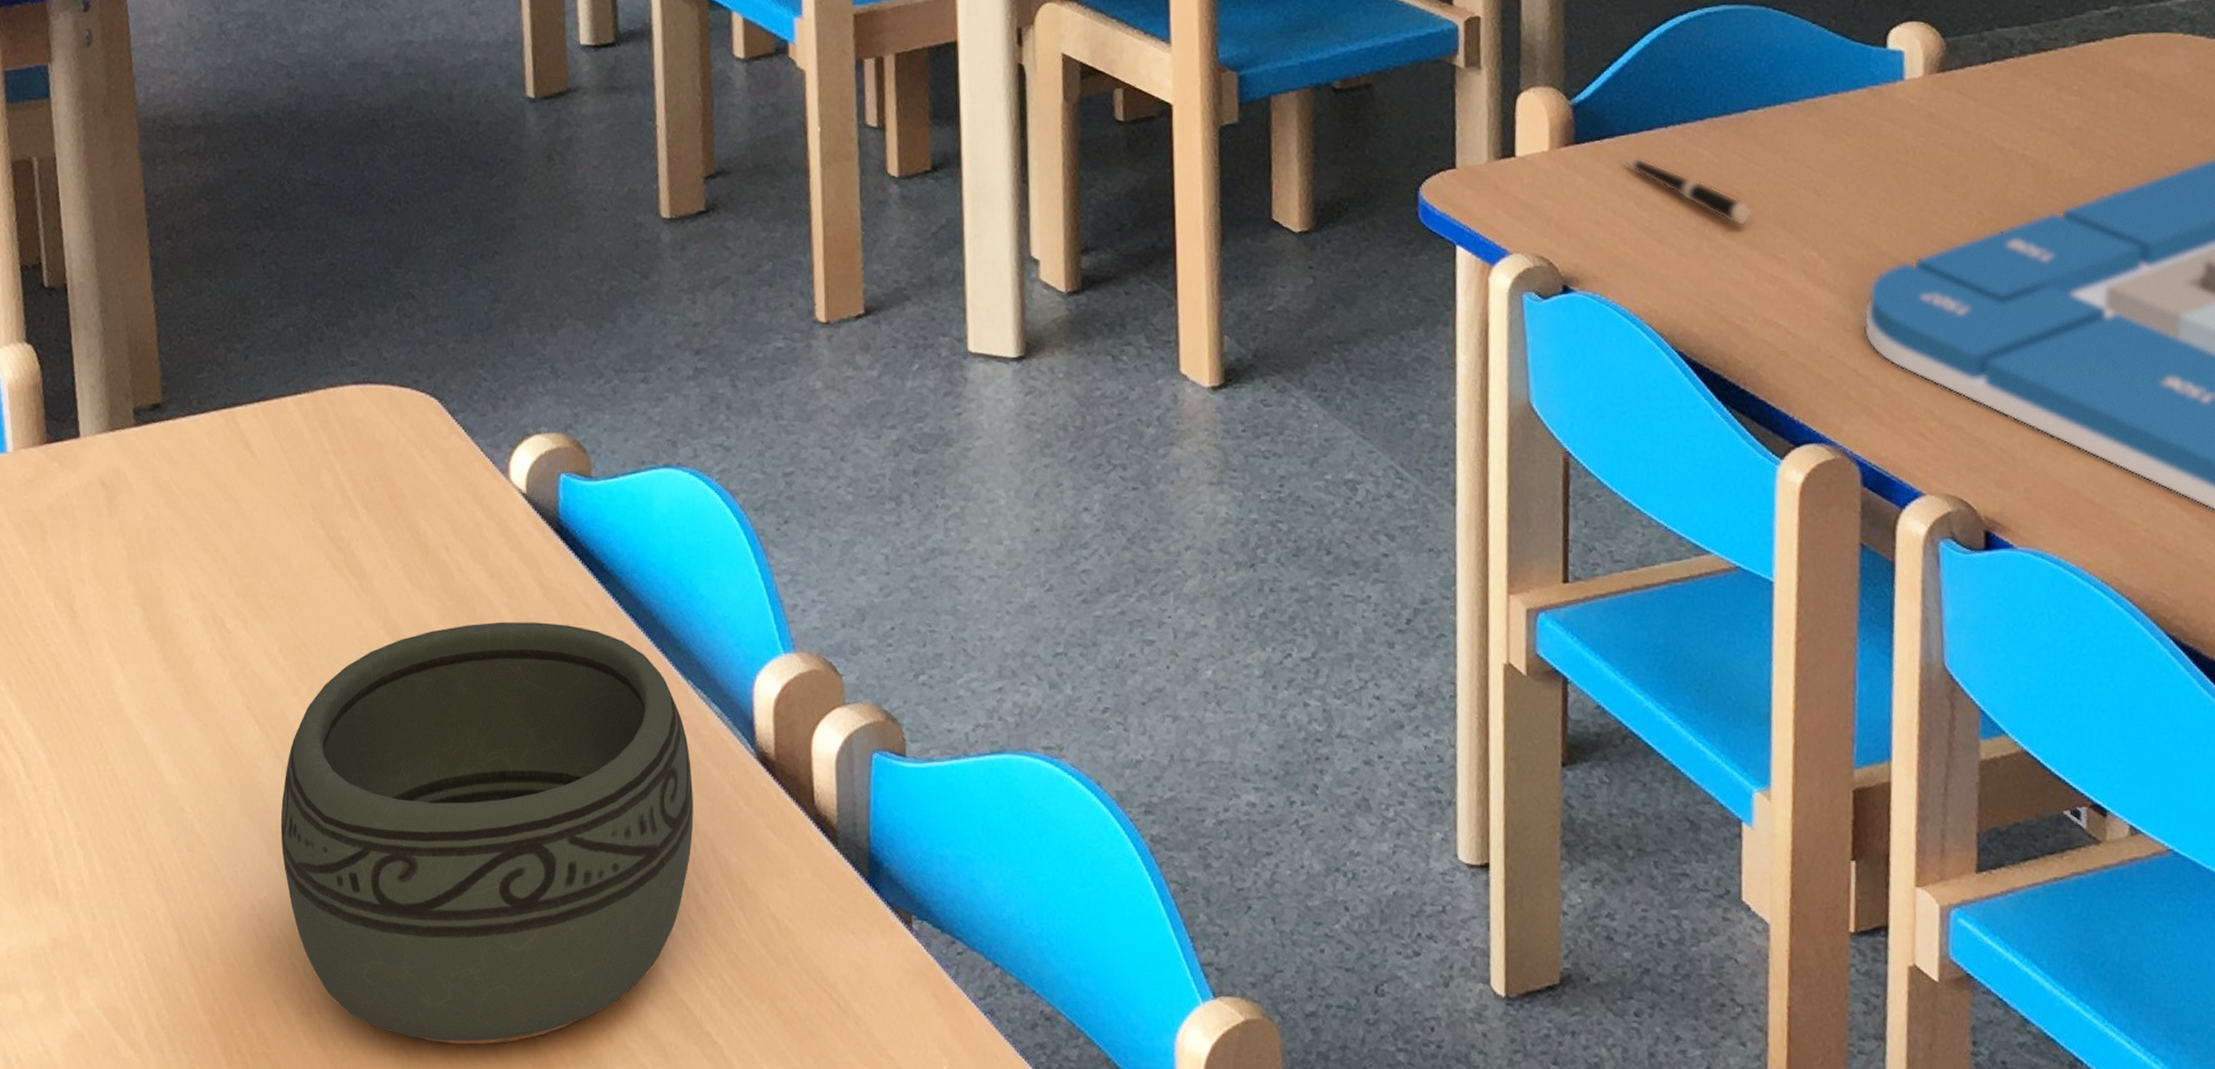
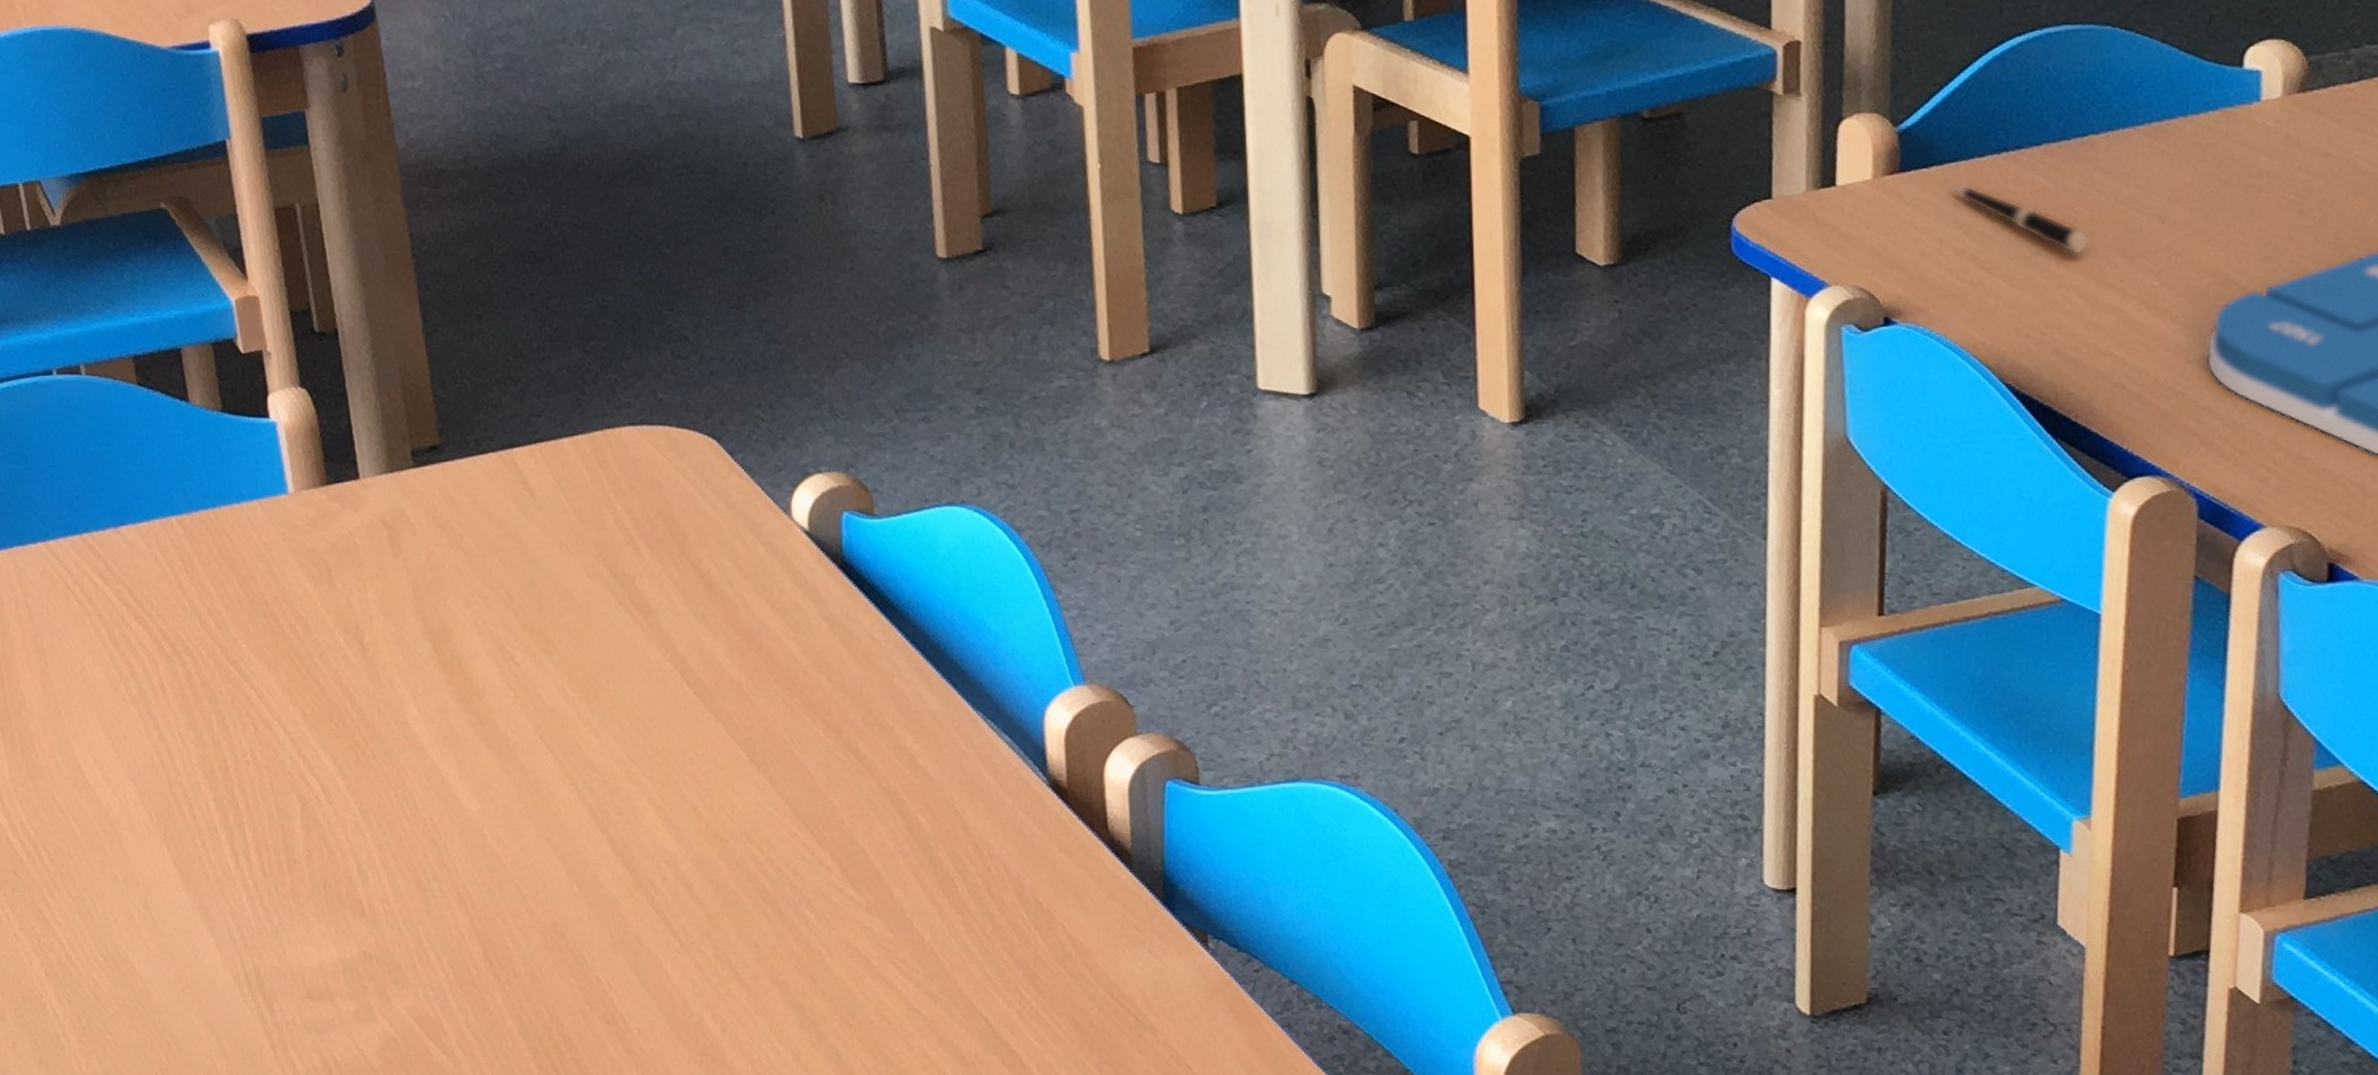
bowl: present [280,622,693,1045] -> none [577,655,987,1052]

